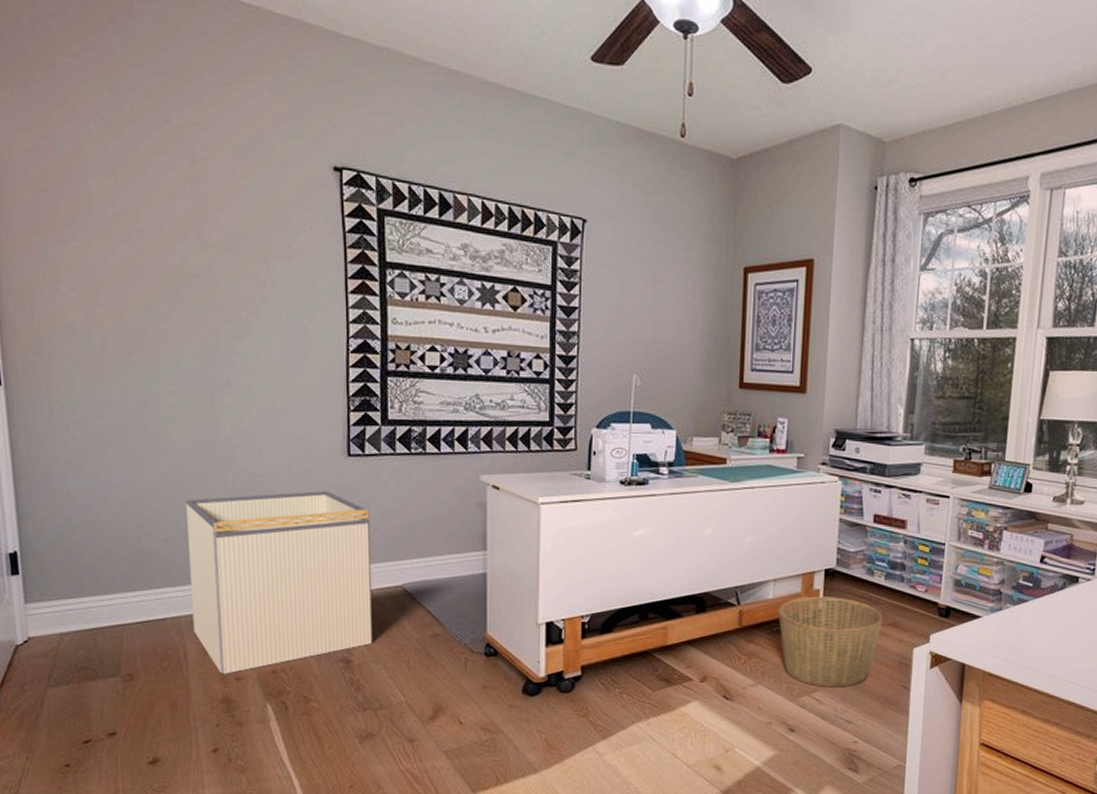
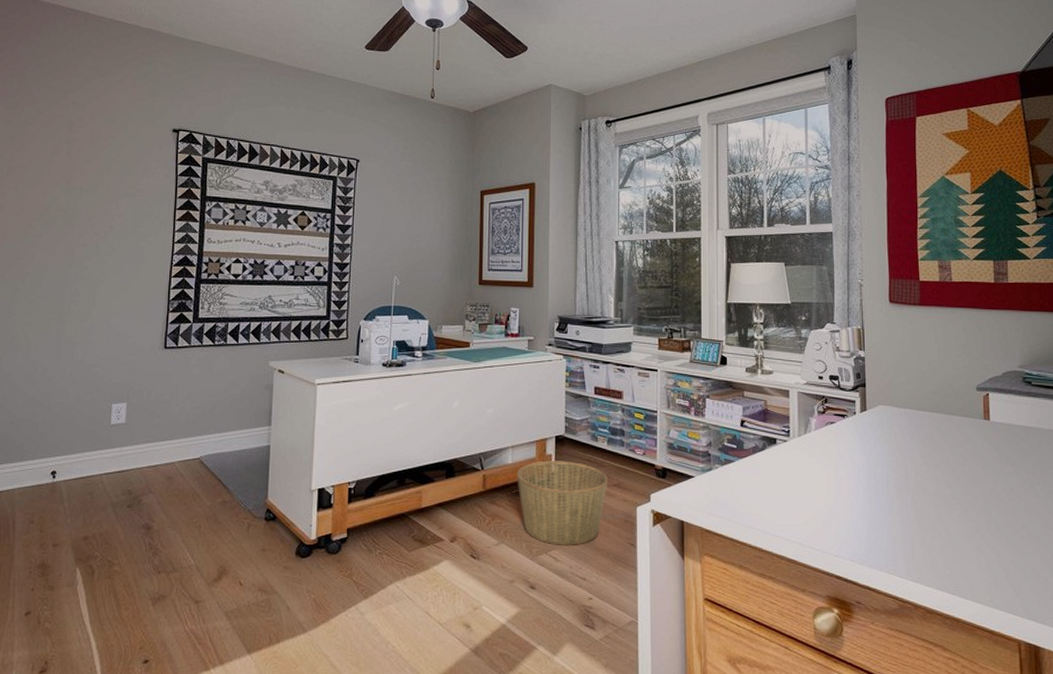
storage bin: present [186,491,374,674] -> none [23,378,178,541]

